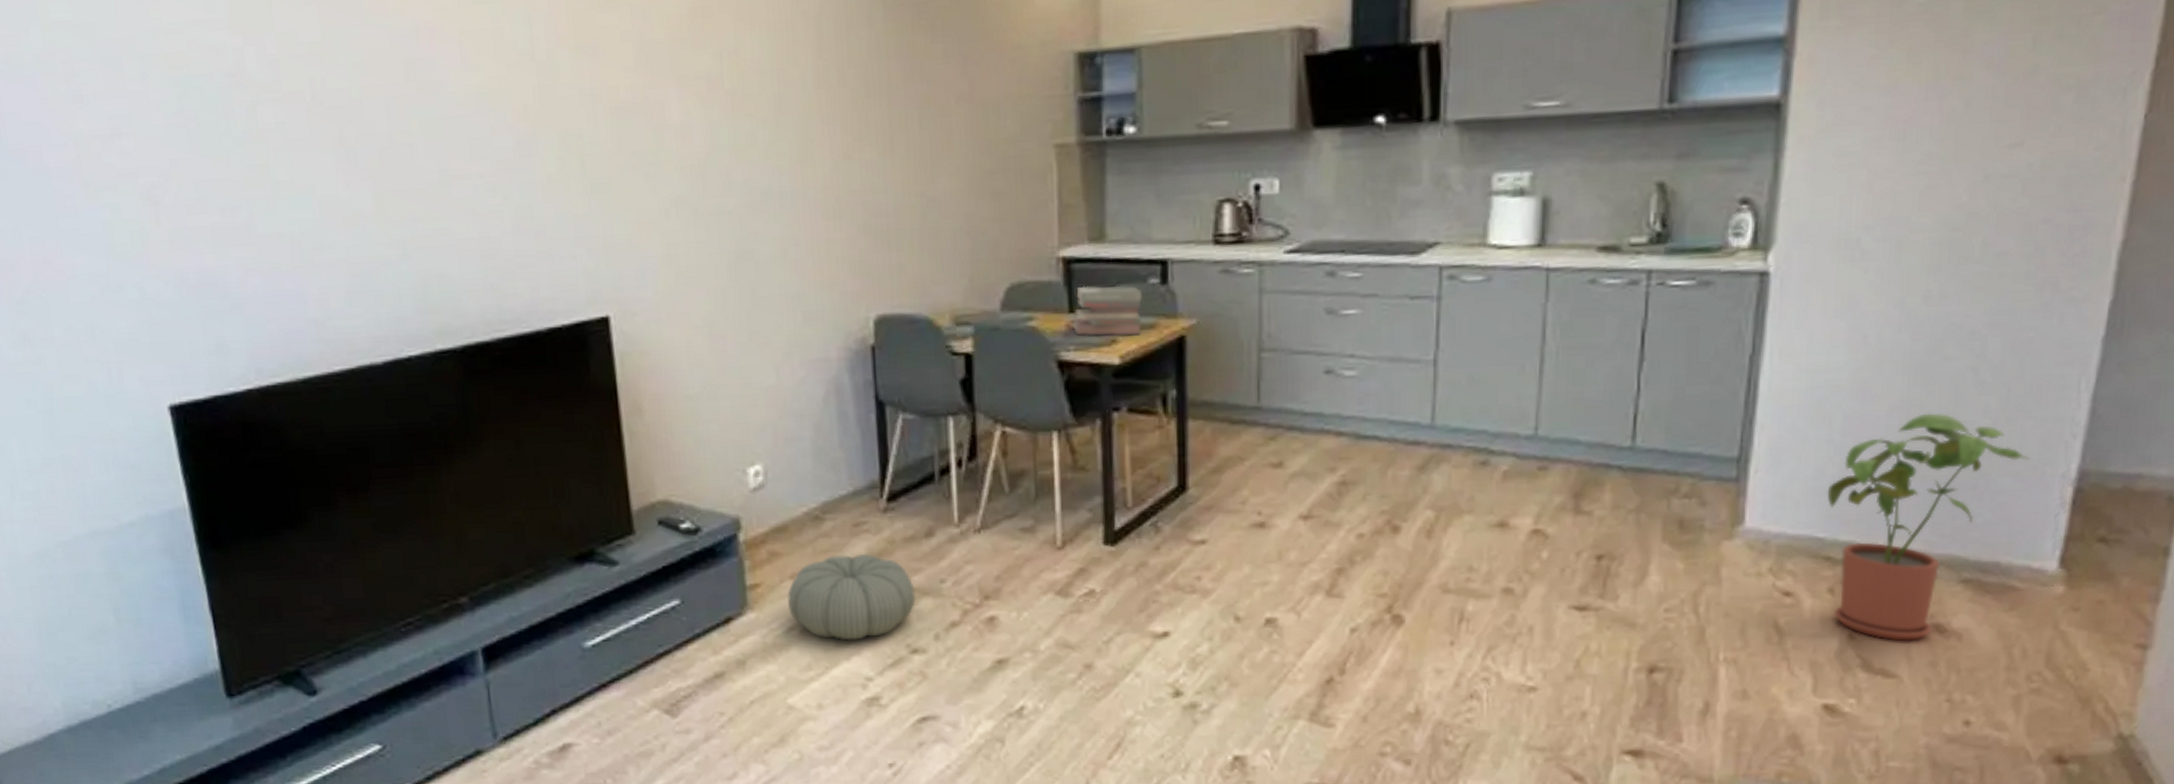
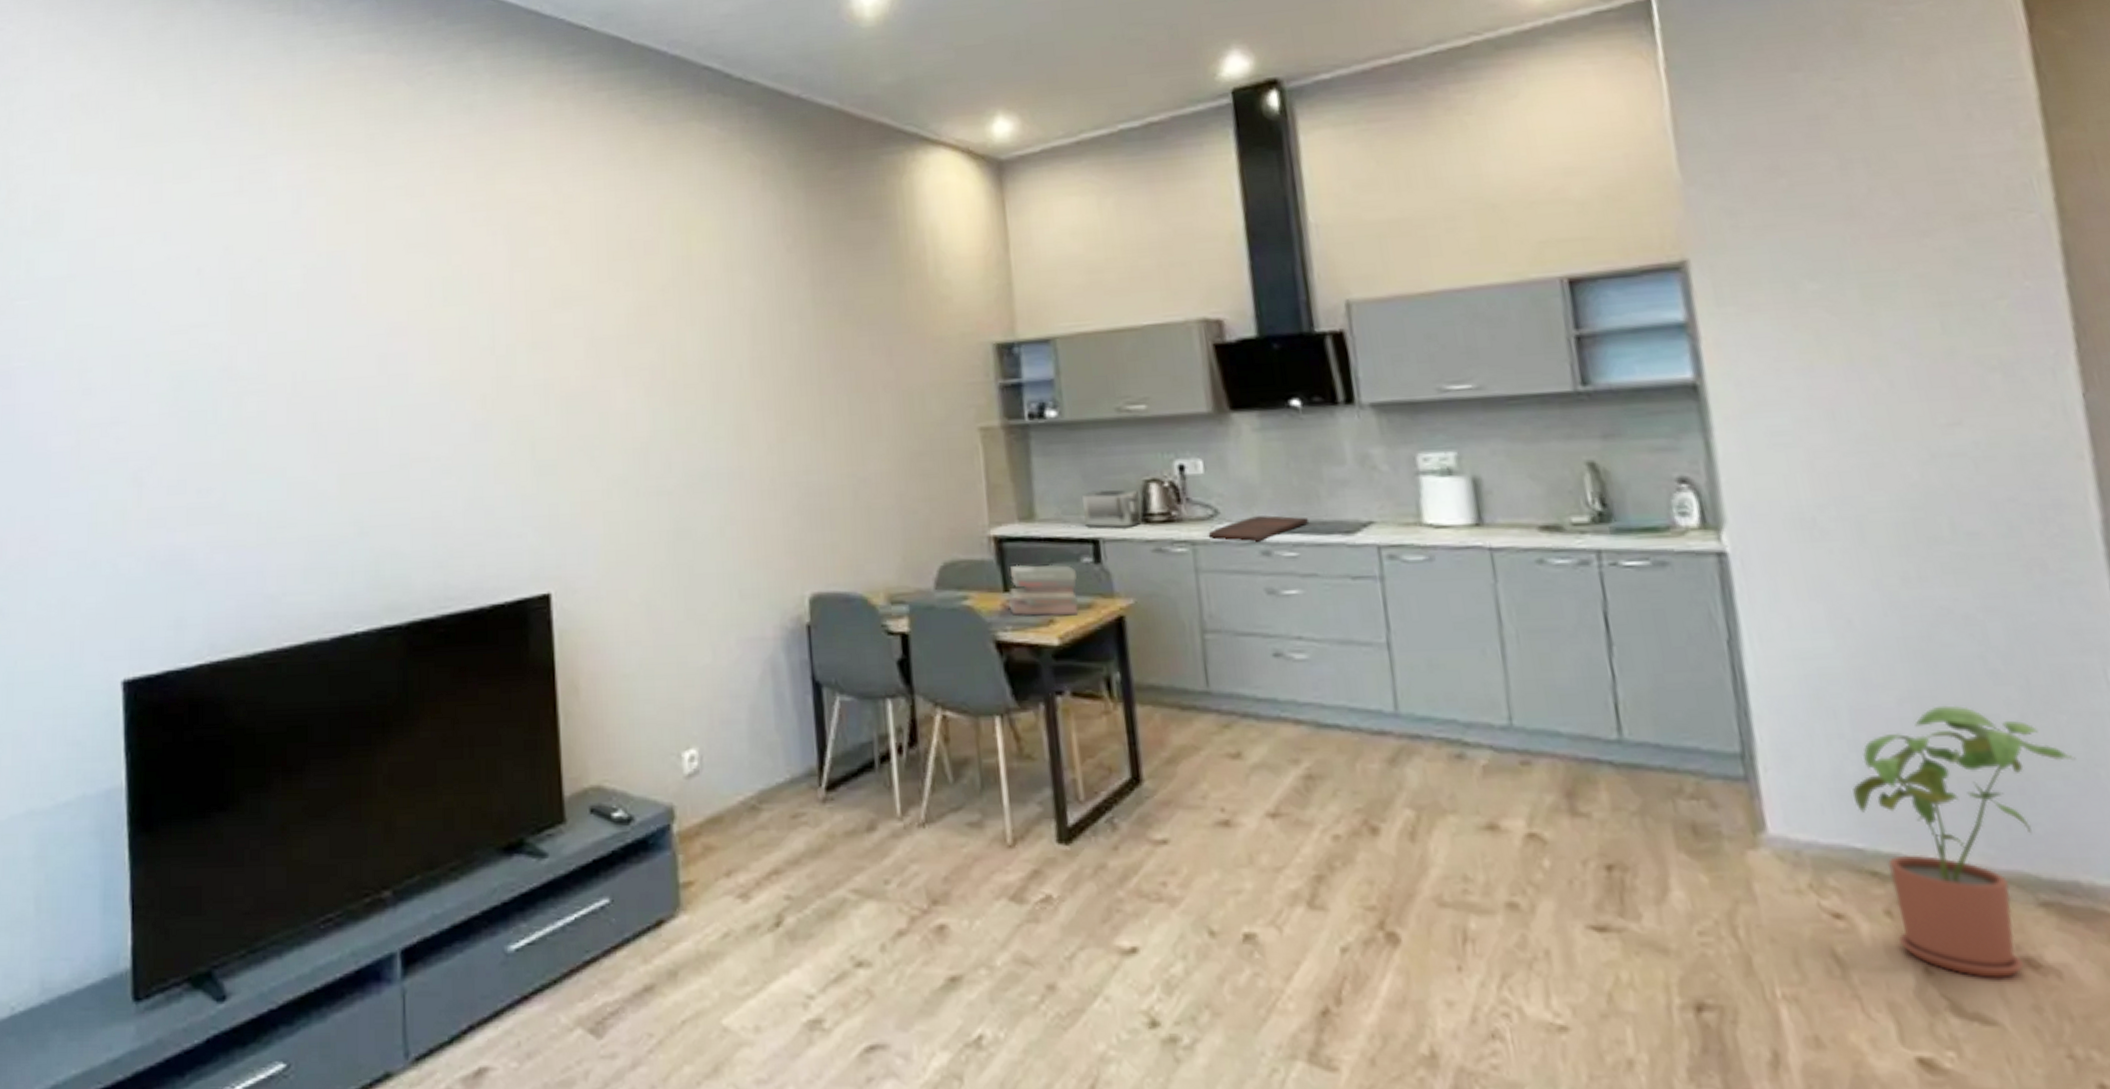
pouf: present [786,554,917,641] -> none [721,849,860,950]
toaster: none [1153,208,1213,251] -> present [1081,488,1143,530]
cutting board: none [1276,236,1377,263] -> present [1208,515,1310,543]

